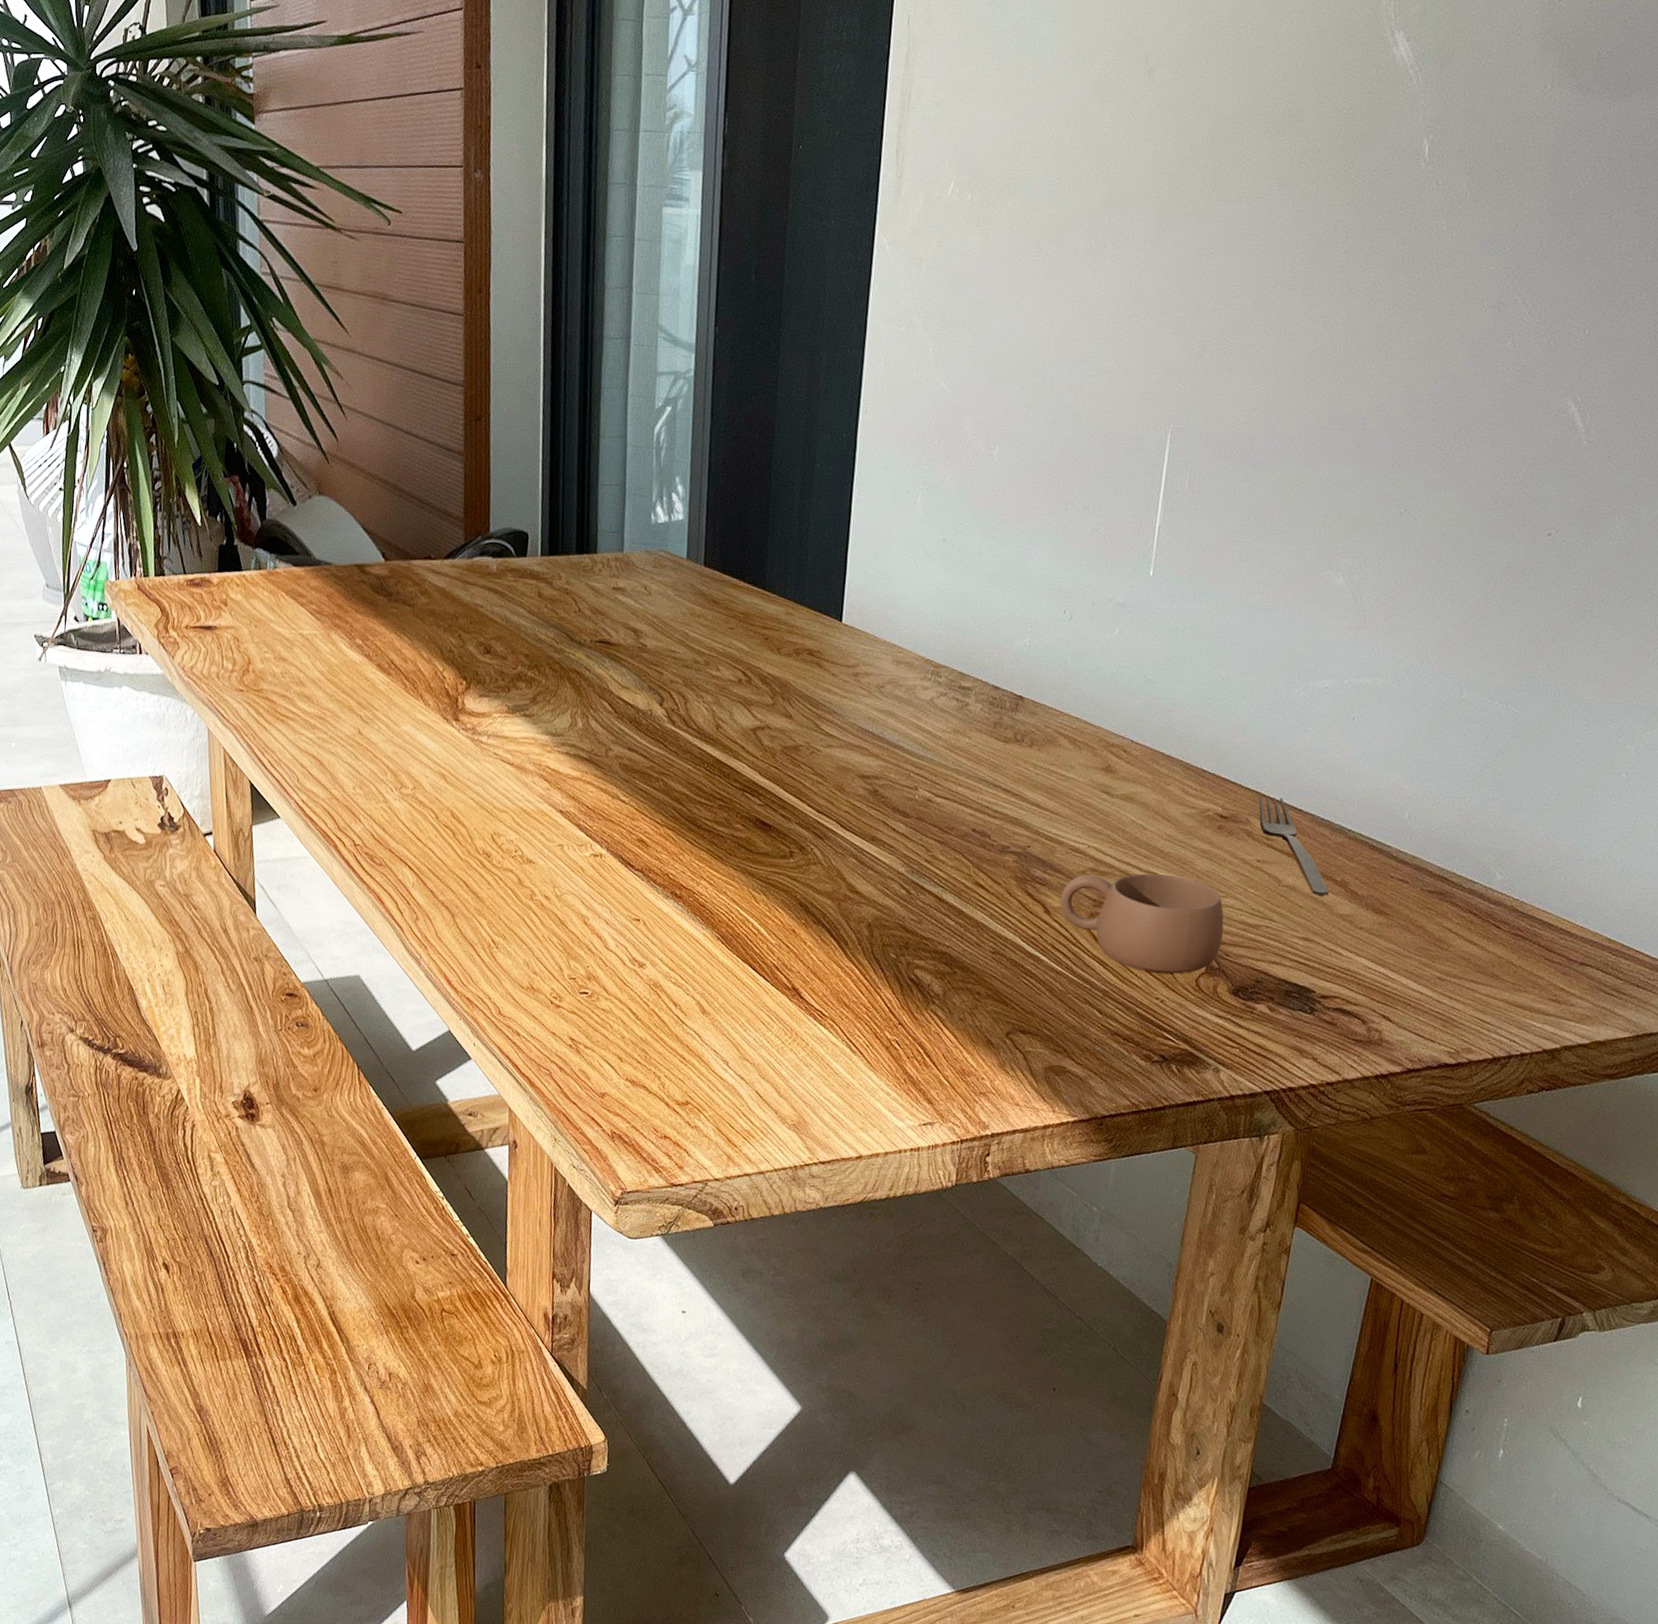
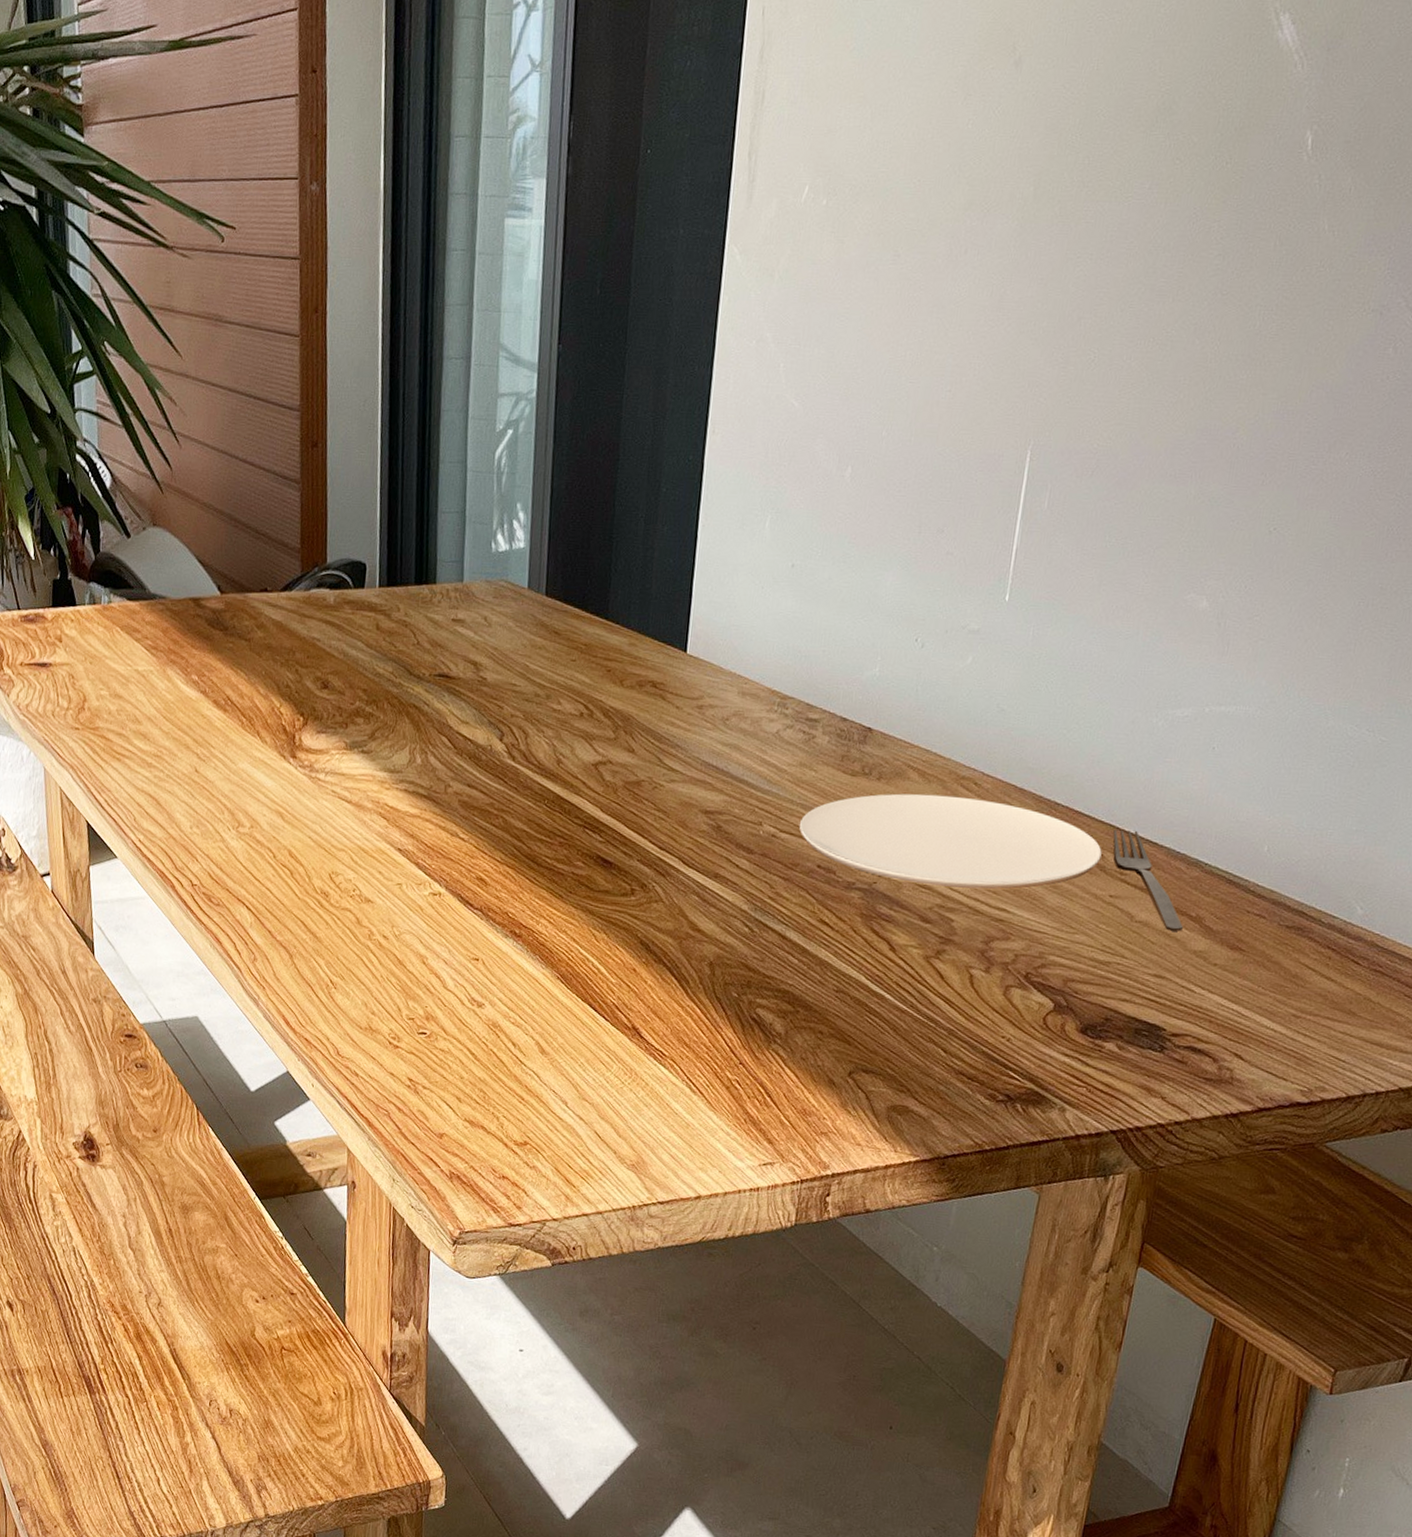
plate: none [953,760,1249,854] -> present [799,793,1102,890]
cup: present [1059,873,1224,974] -> none [905,909,1074,1012]

